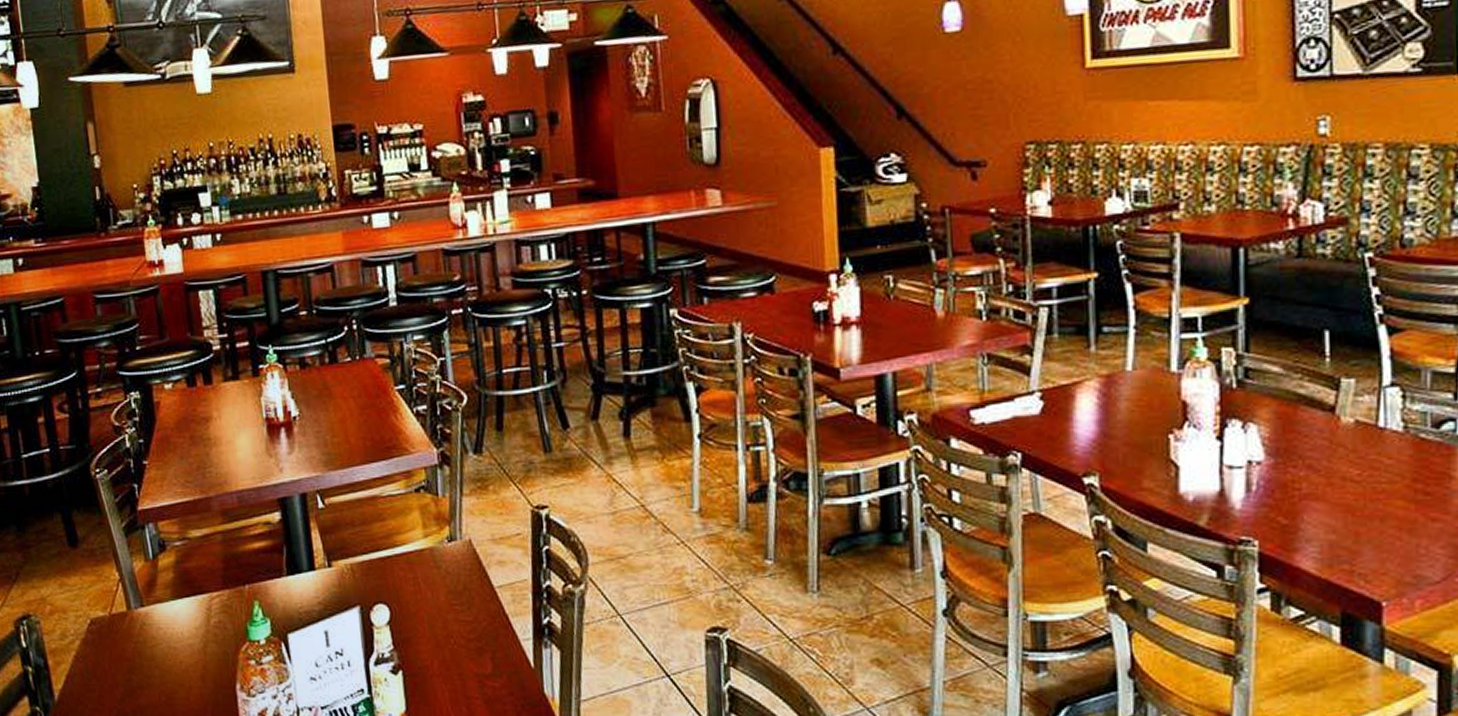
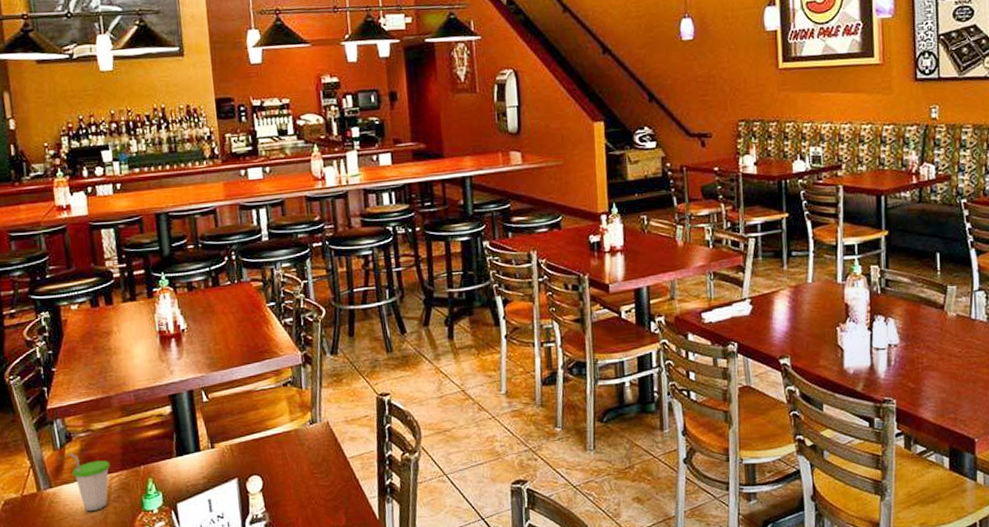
cup: none [161,565,210,639] -> present [68,453,110,512]

